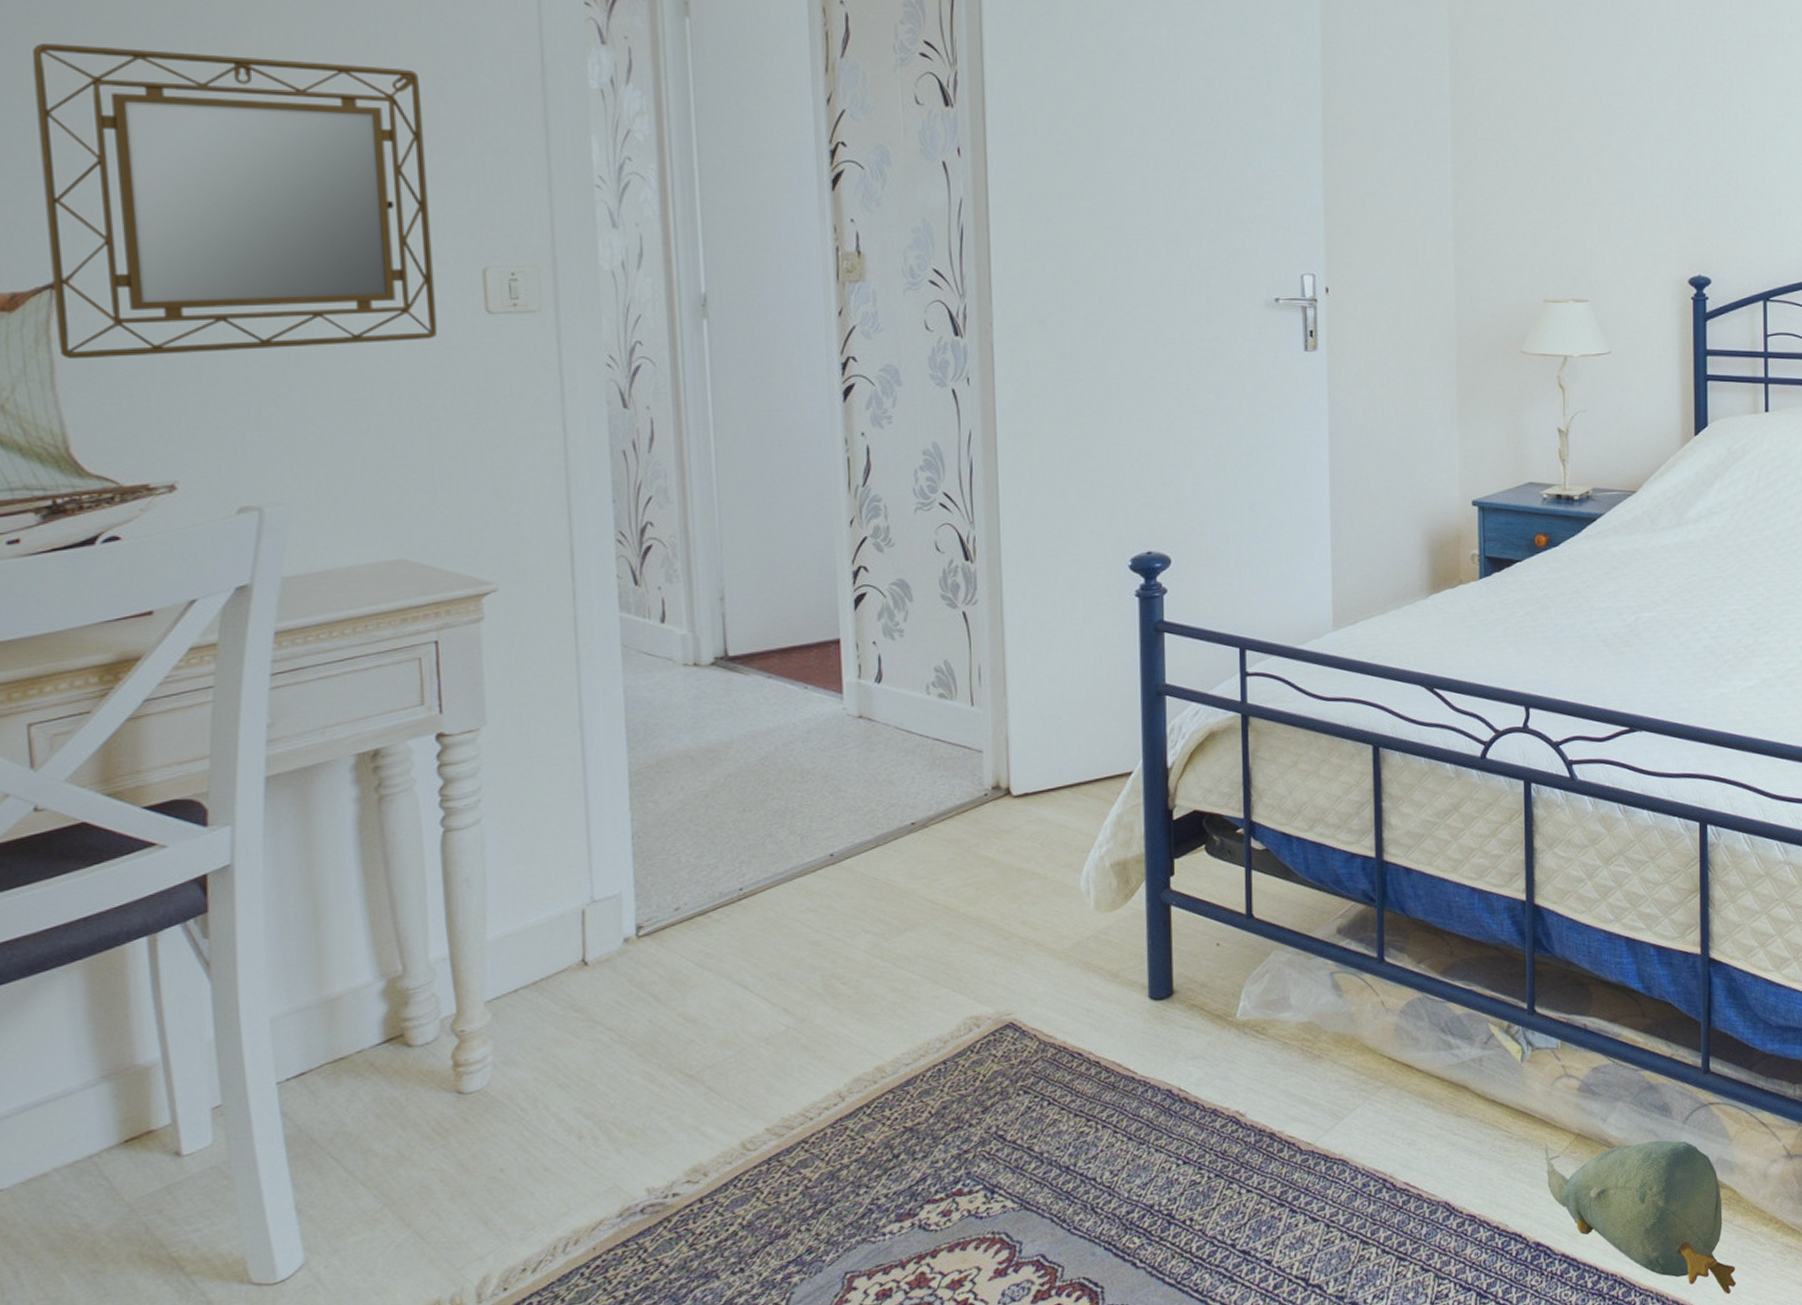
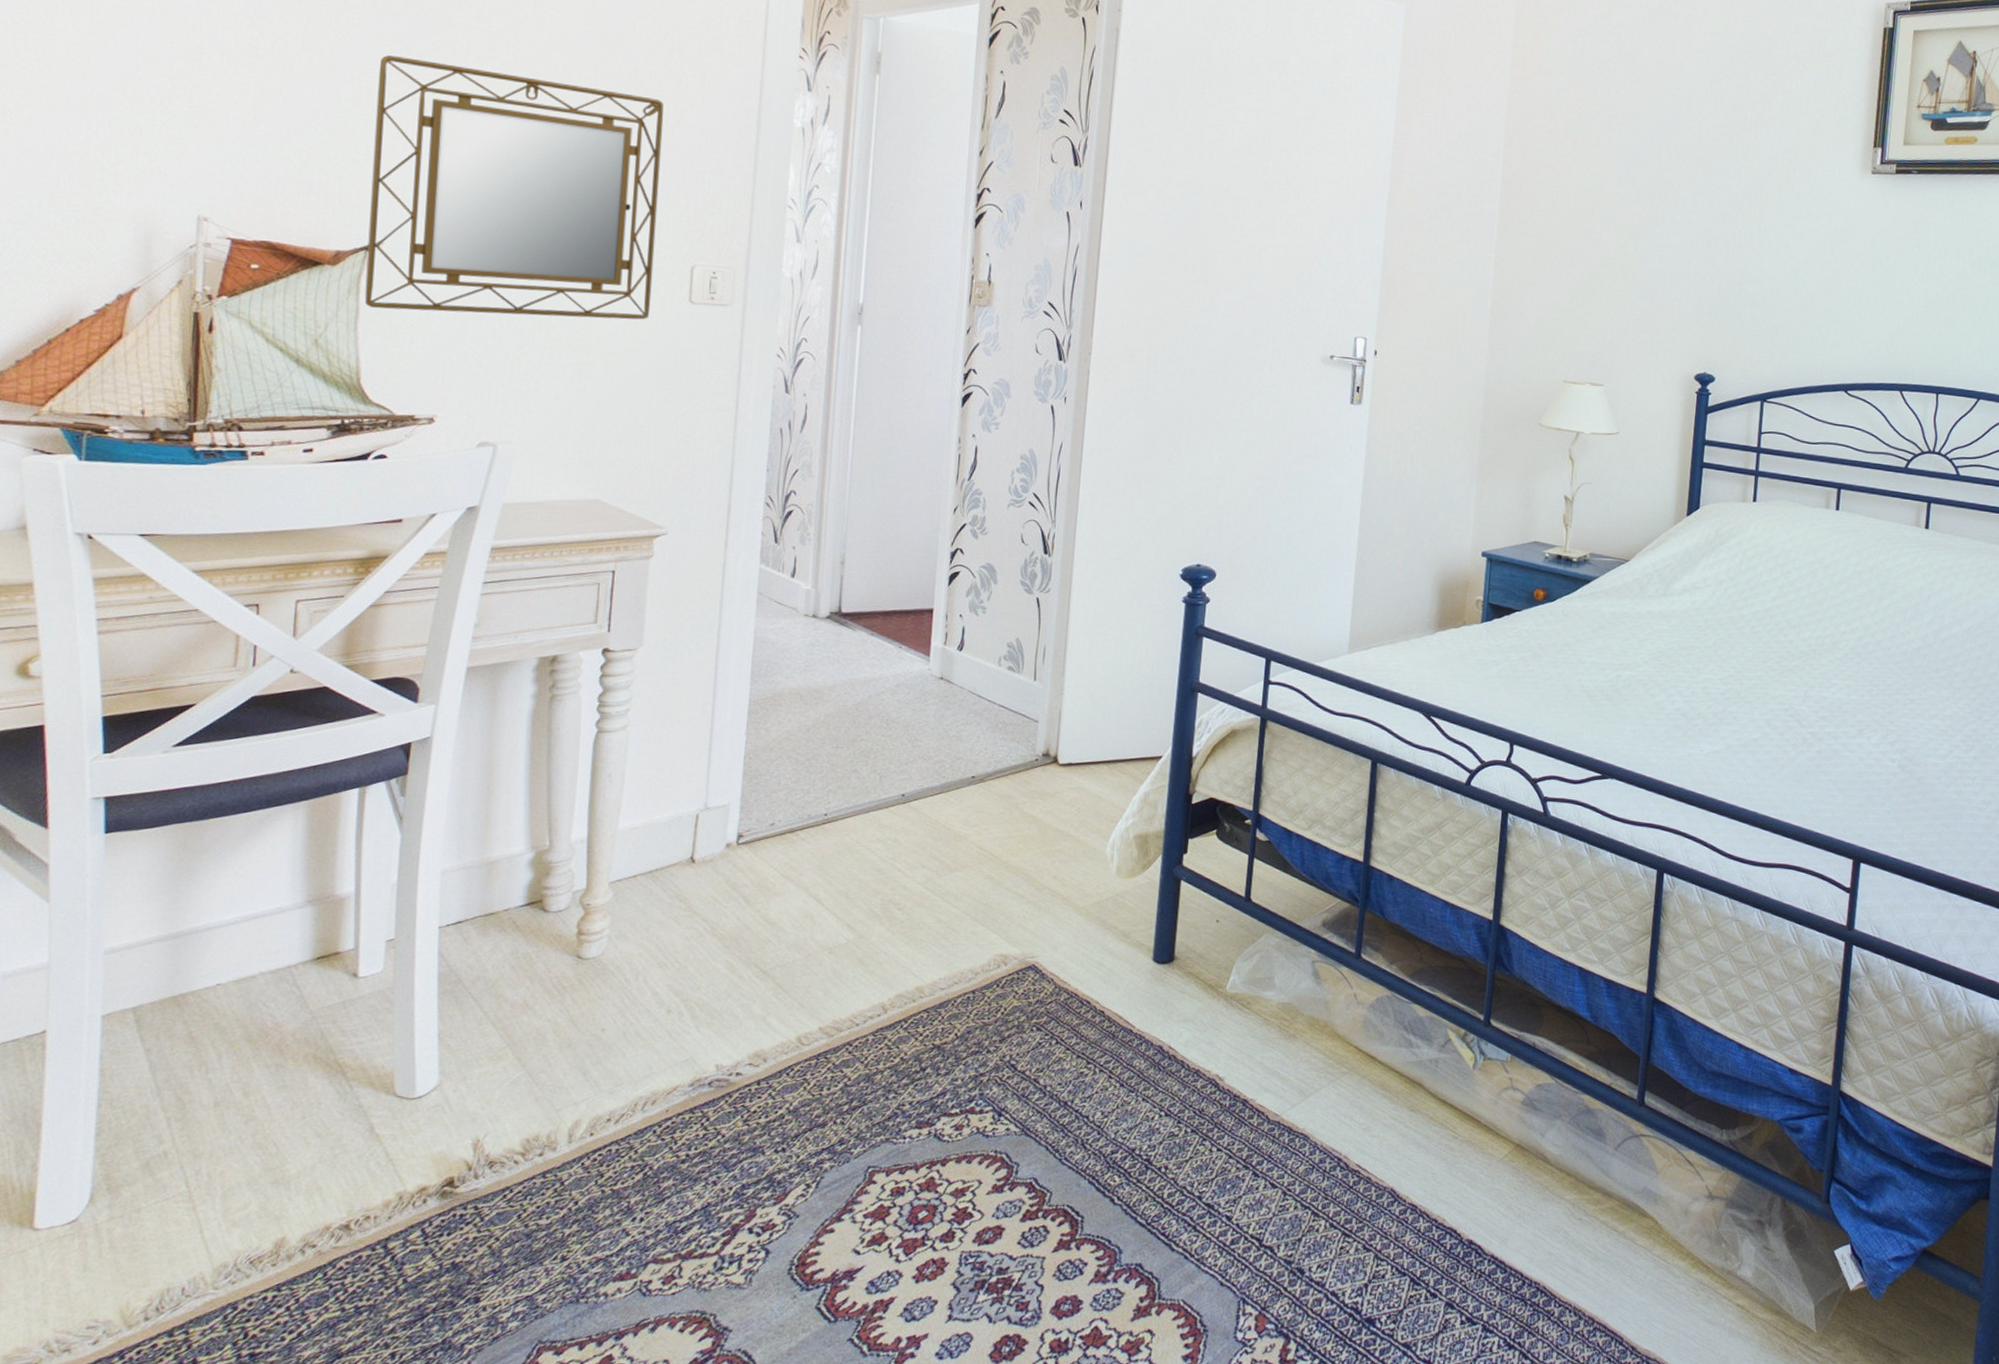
plush toy: present [1544,1140,1736,1294] -> none [1485,1148,1651,1319]

